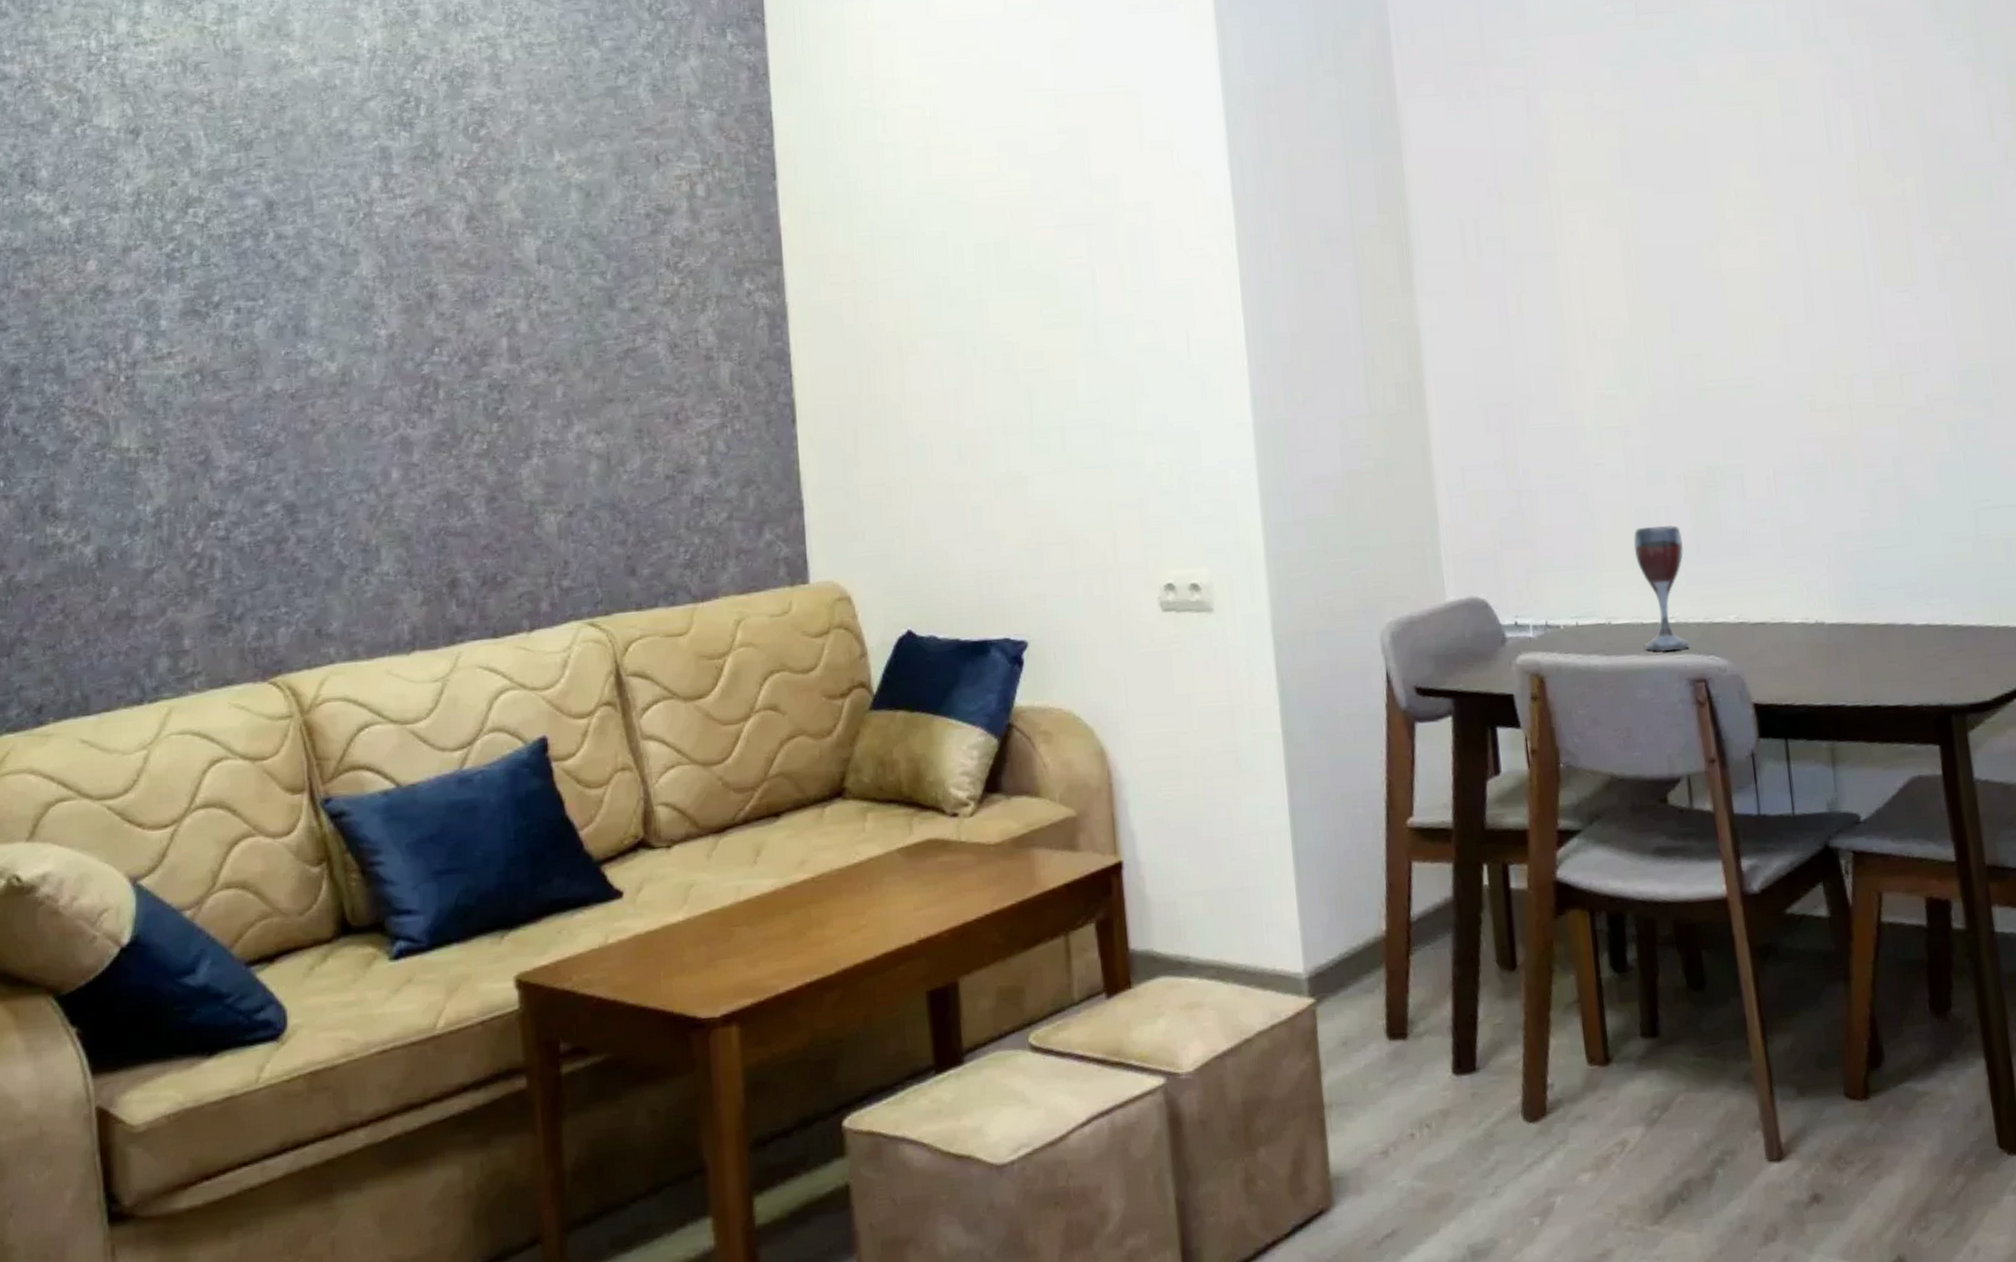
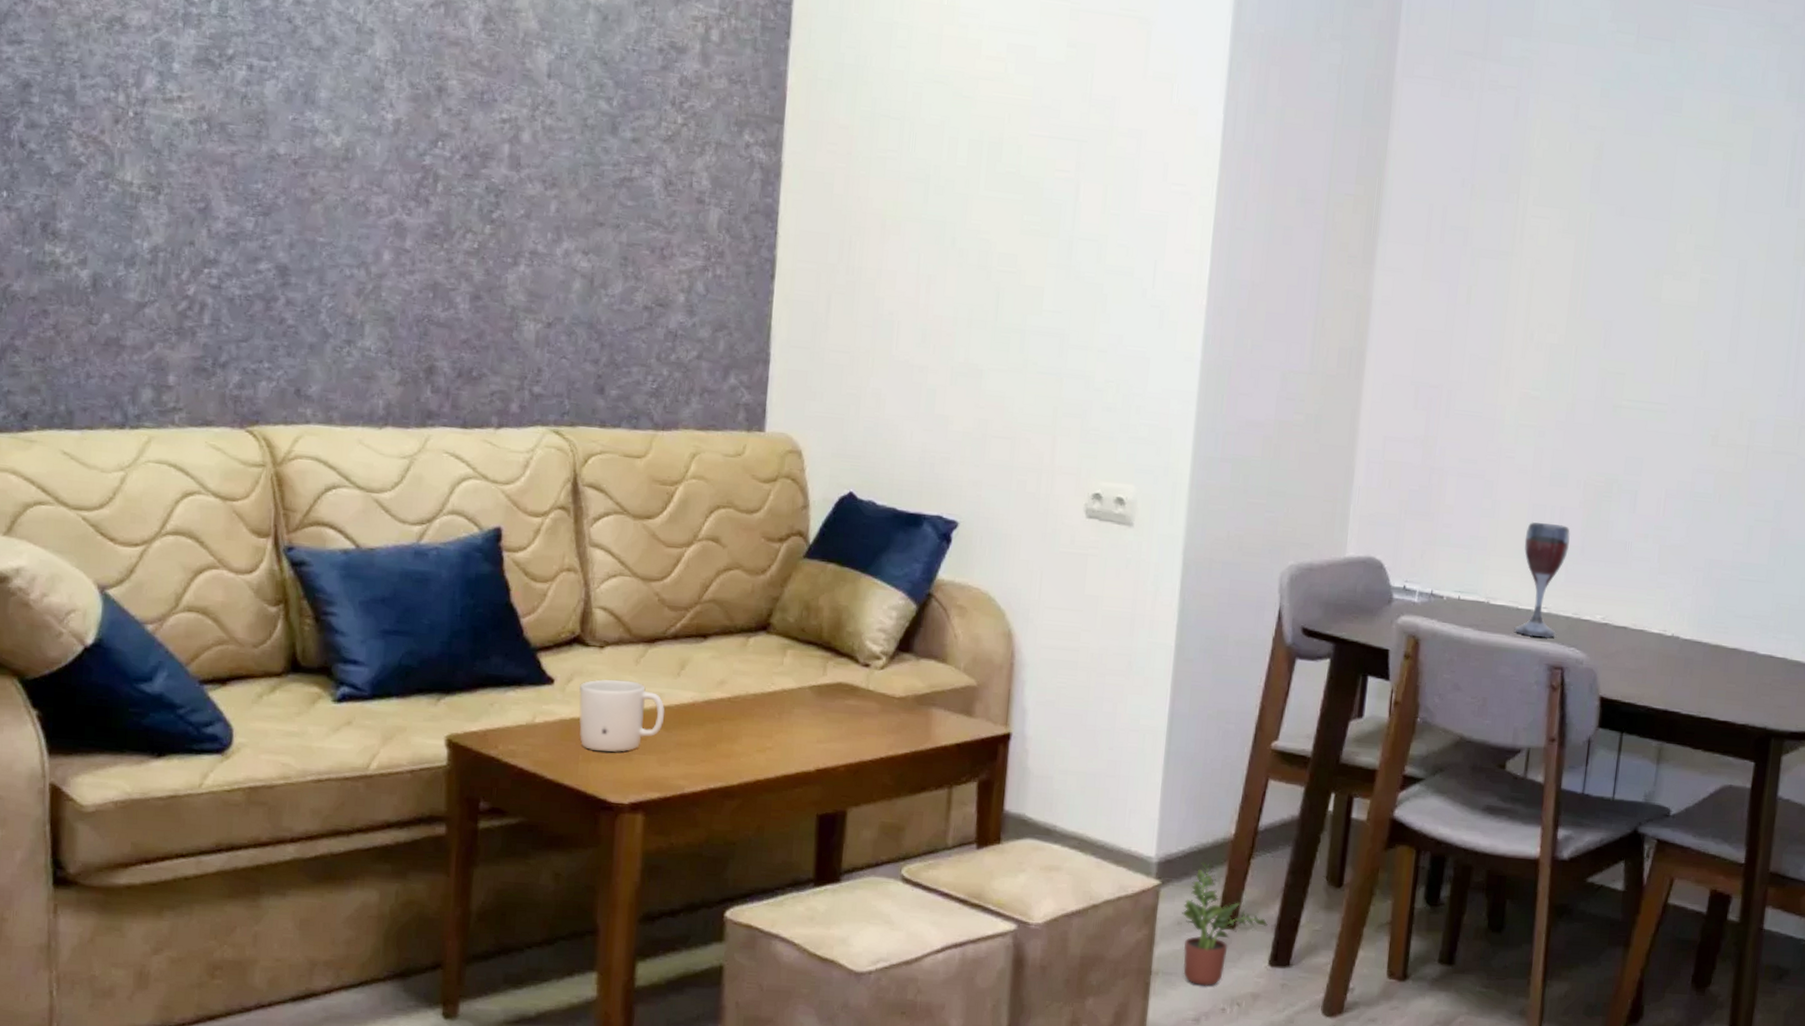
mug: none [651,878,747,964] -> present [578,679,665,752]
potted plant: none [1345,964,1443,1111] -> present [1182,860,1268,986]

